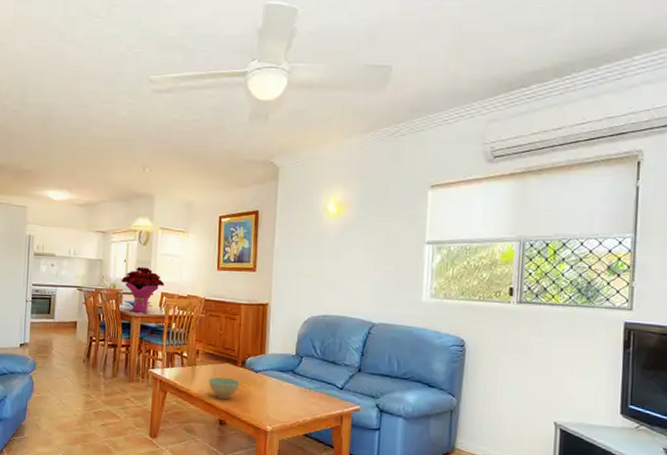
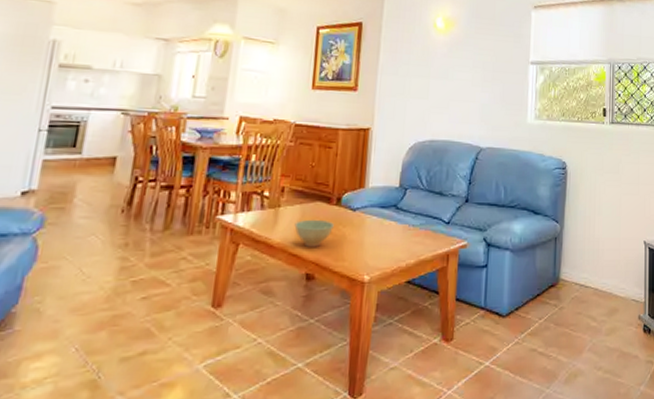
flower bouquet: present [121,267,165,313] -> none [186,84,245,142]

